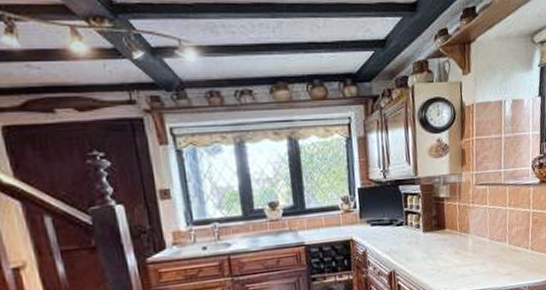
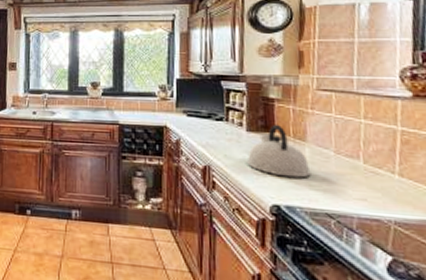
kettle: none [424,221,474,268] -> present [246,124,311,178]

